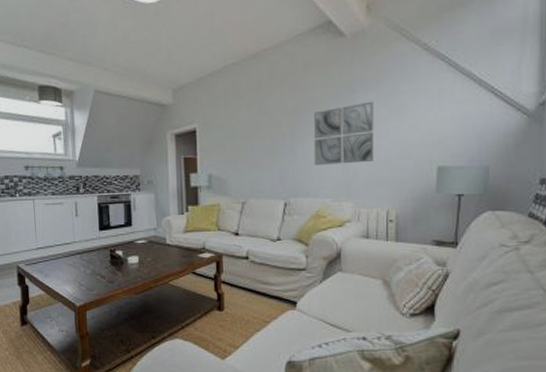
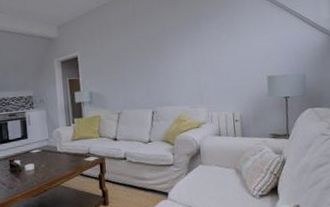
wall art: present [313,101,375,165] -> none [170,29,219,80]

